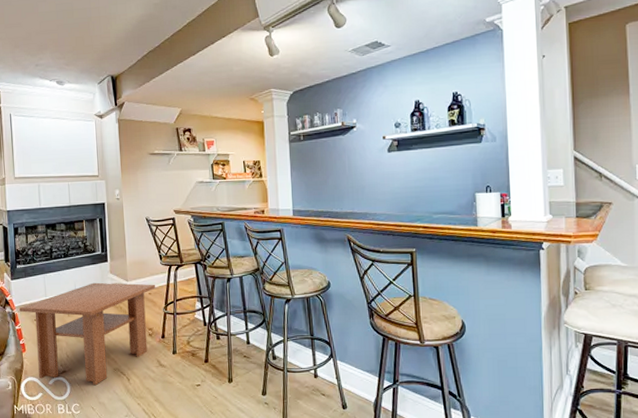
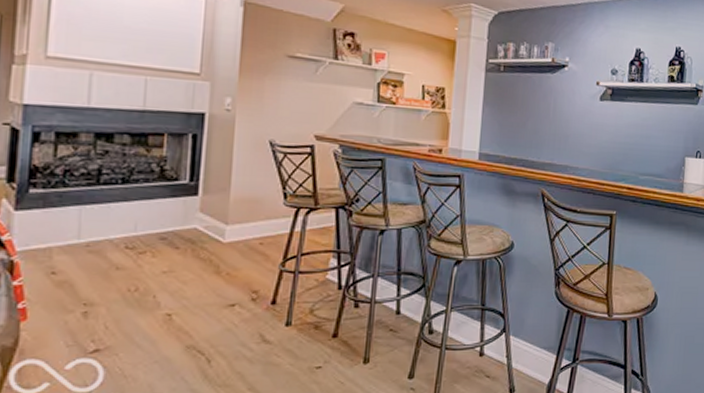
coffee table: present [20,282,156,385] -> none [25,223,272,369]

